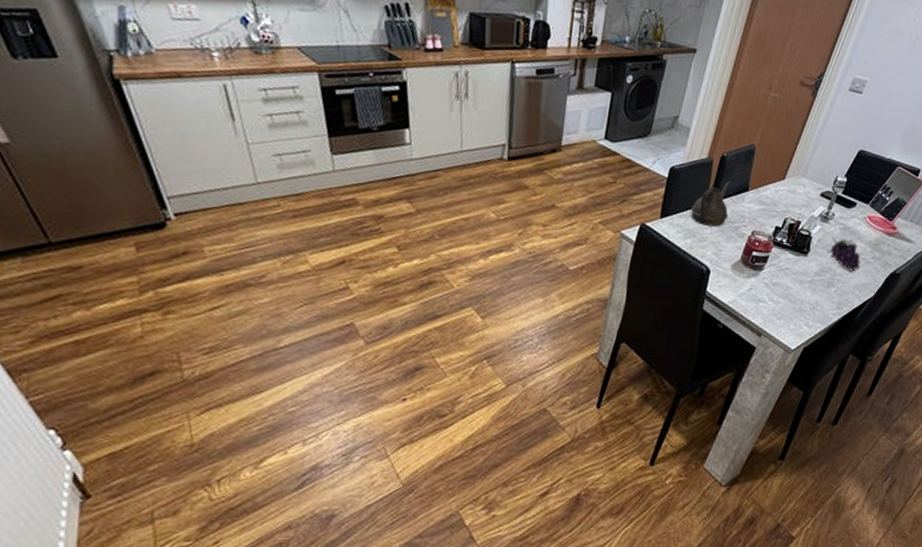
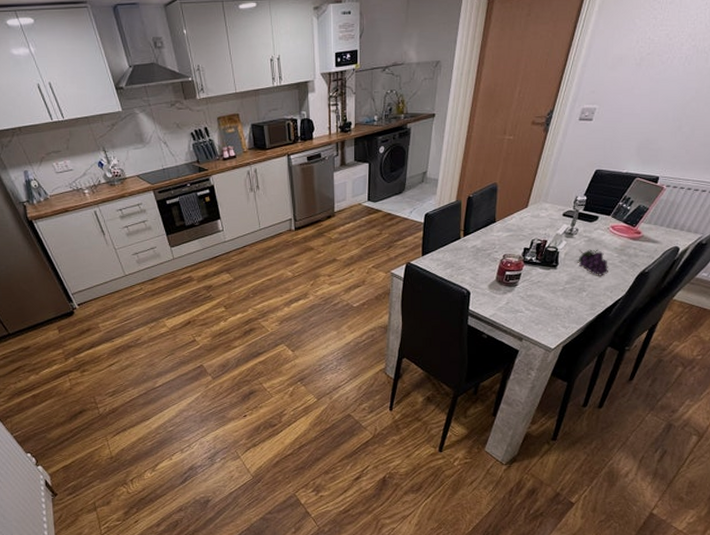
teapot: present [690,180,731,227] -> none [447,216,481,256]

